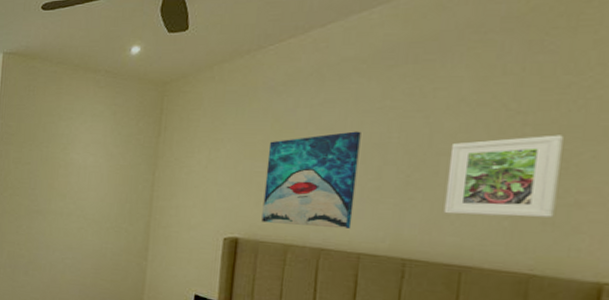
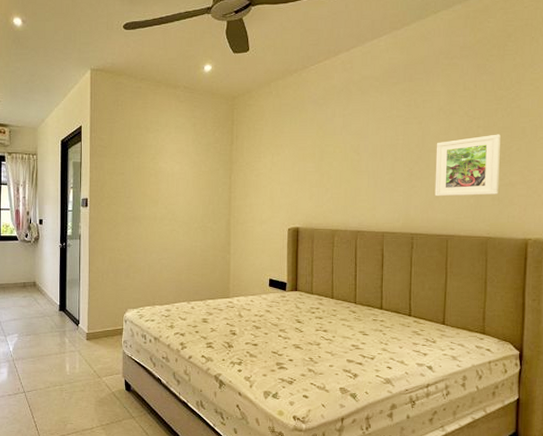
wall art: present [261,131,361,228] -> none [315,135,379,213]

